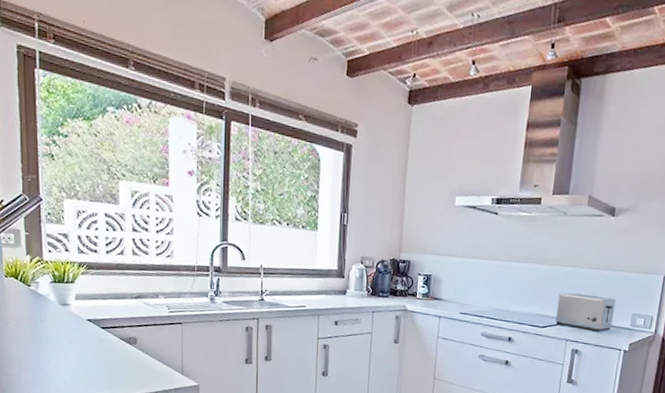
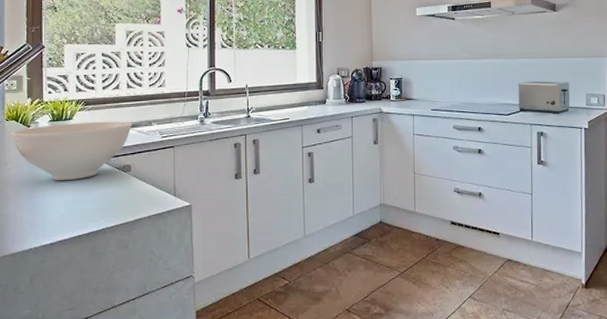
bowl: none [10,286,139,347] -> present [10,121,133,181]

